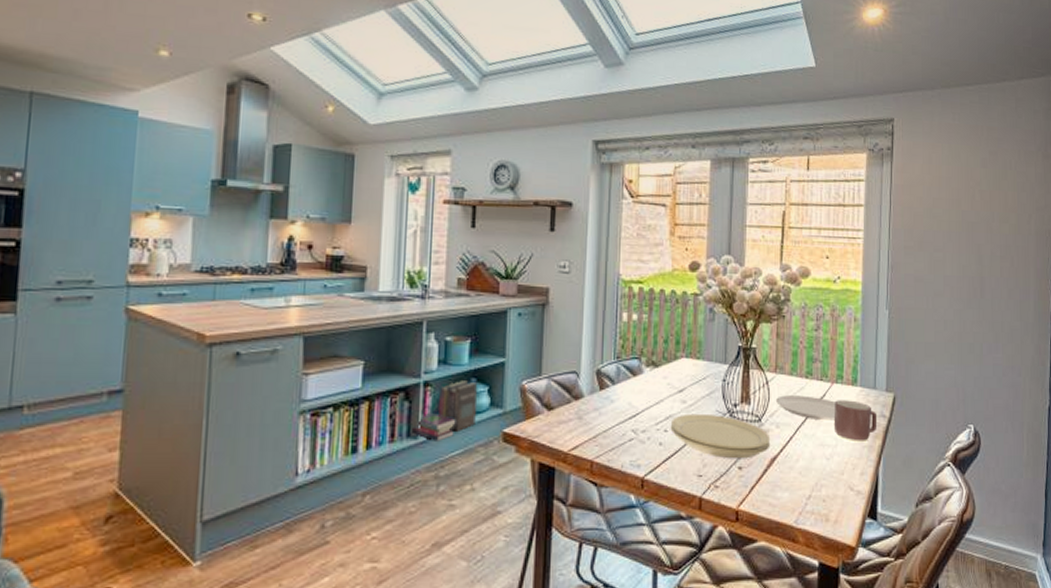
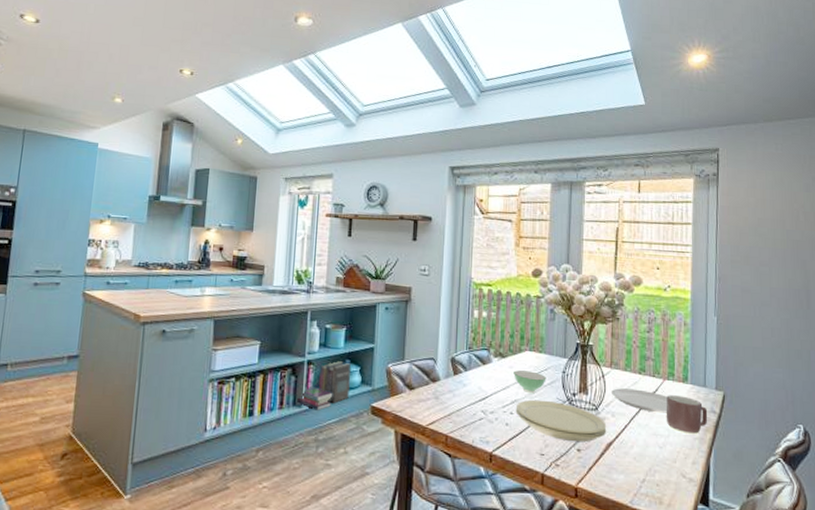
bowl: none [668,381,705,407] -> present [514,370,546,394]

